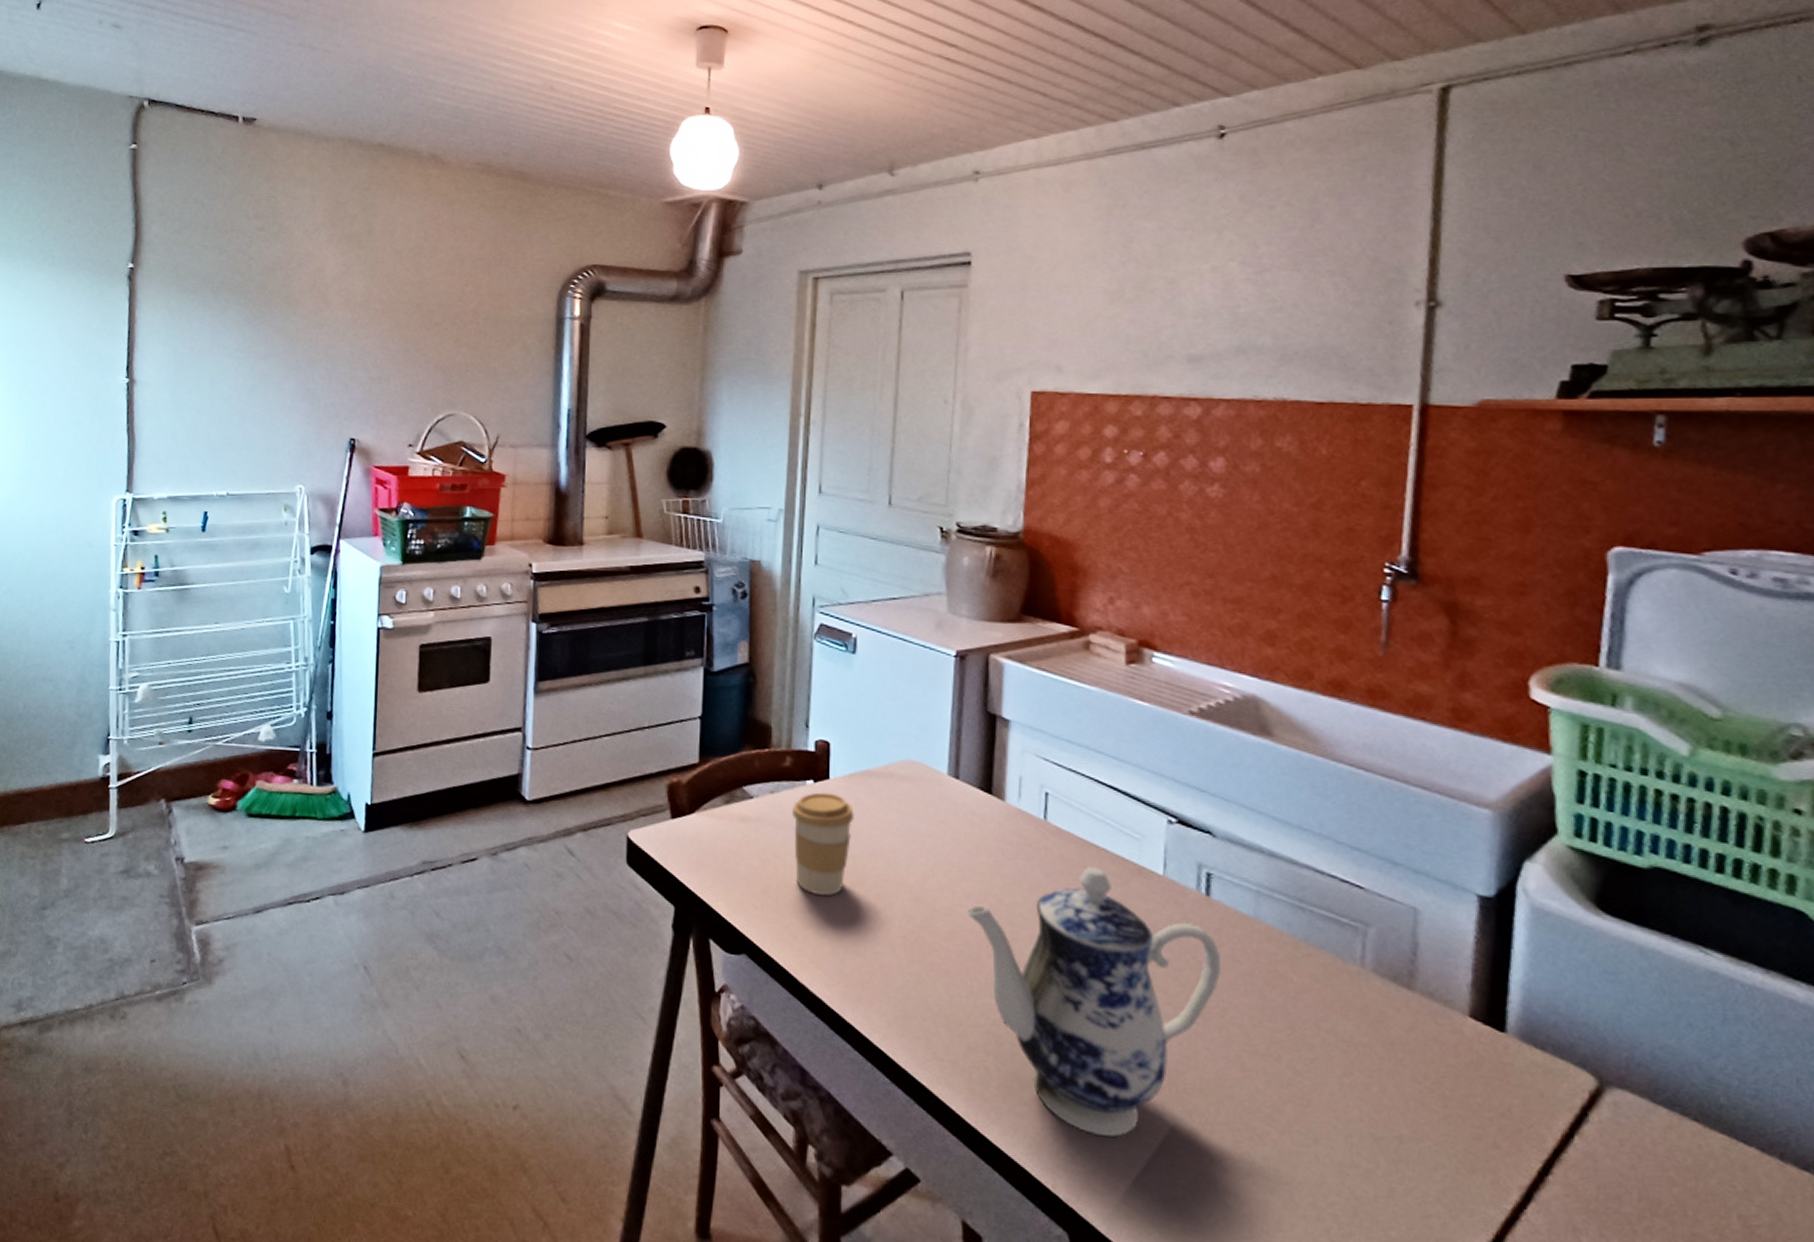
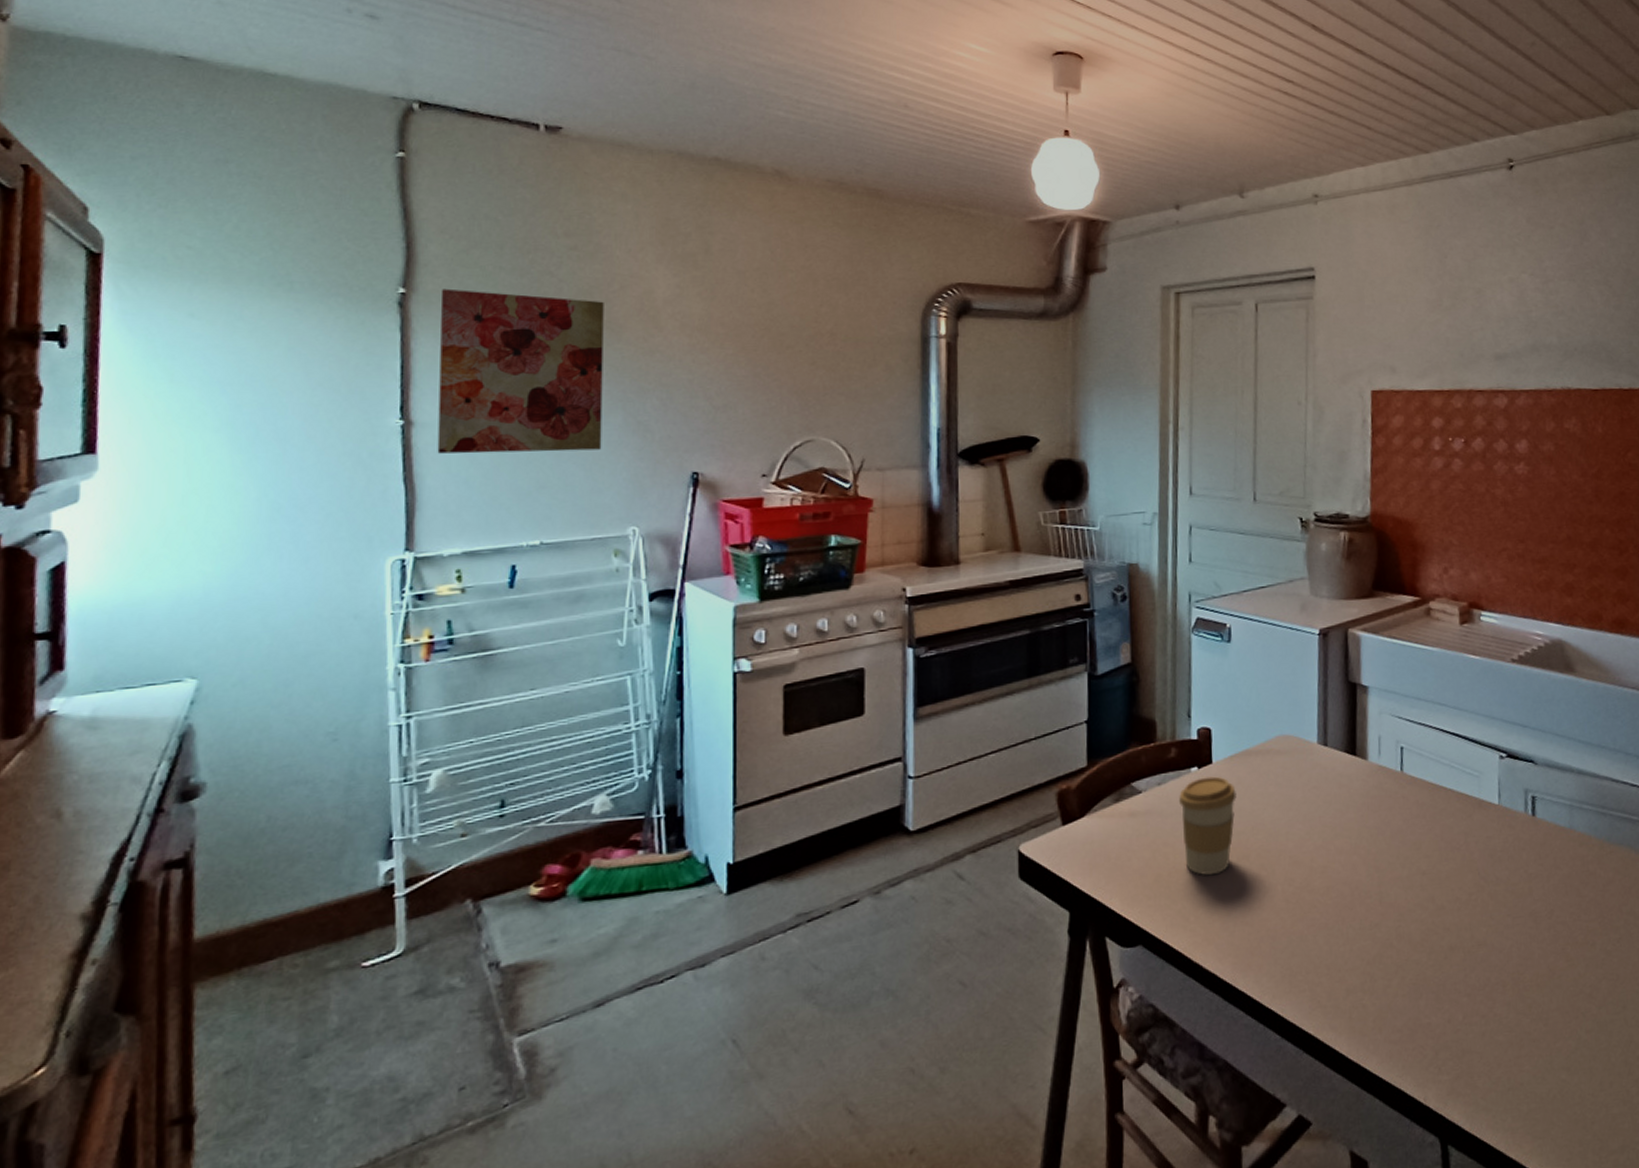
wall art: none [152,264,284,413] -> present [437,288,604,454]
teapot: present [967,867,1221,1137] -> none [1340,807,1547,1045]

